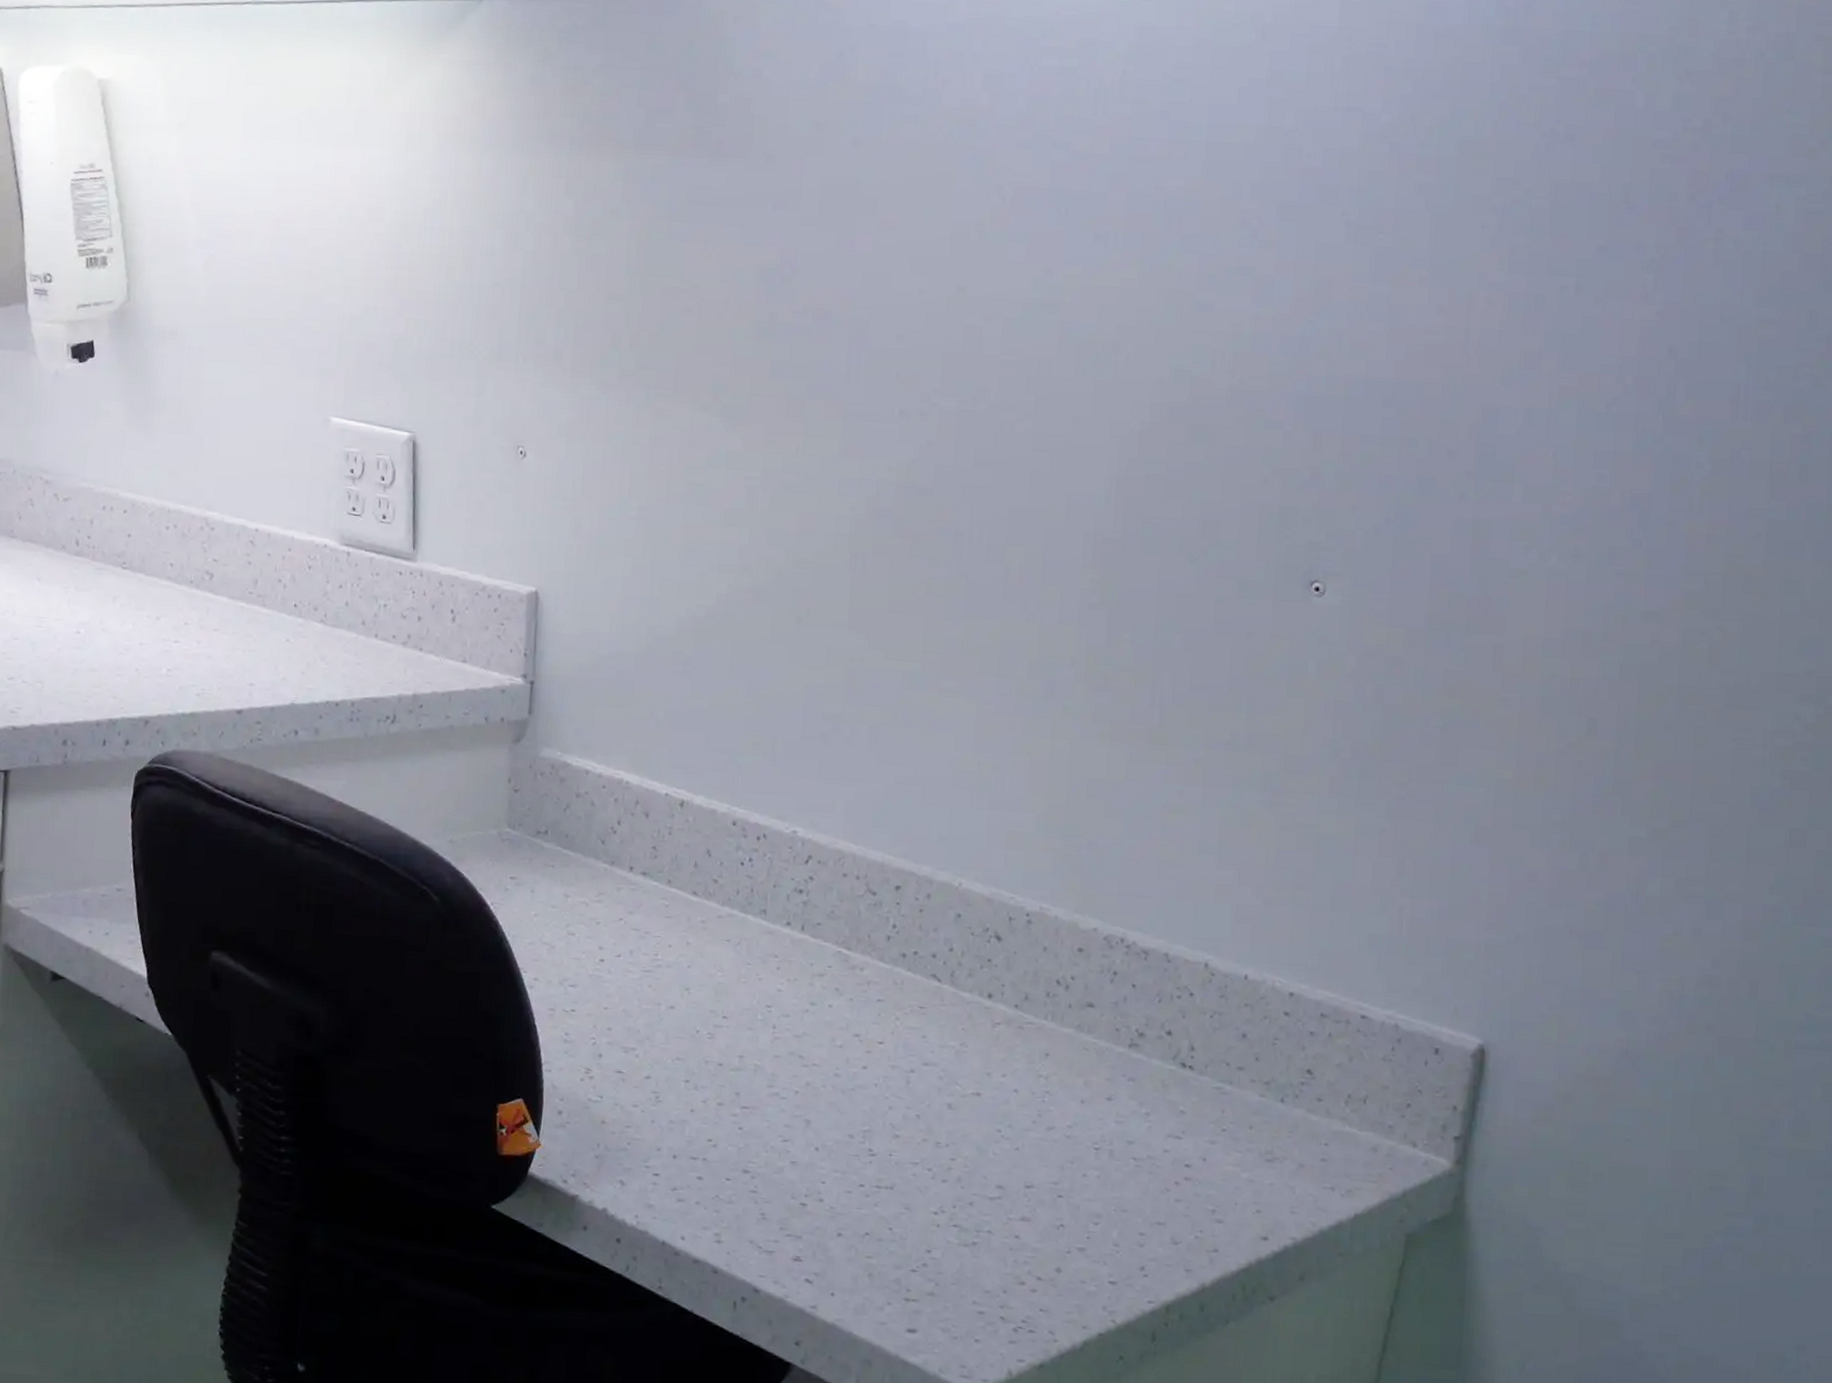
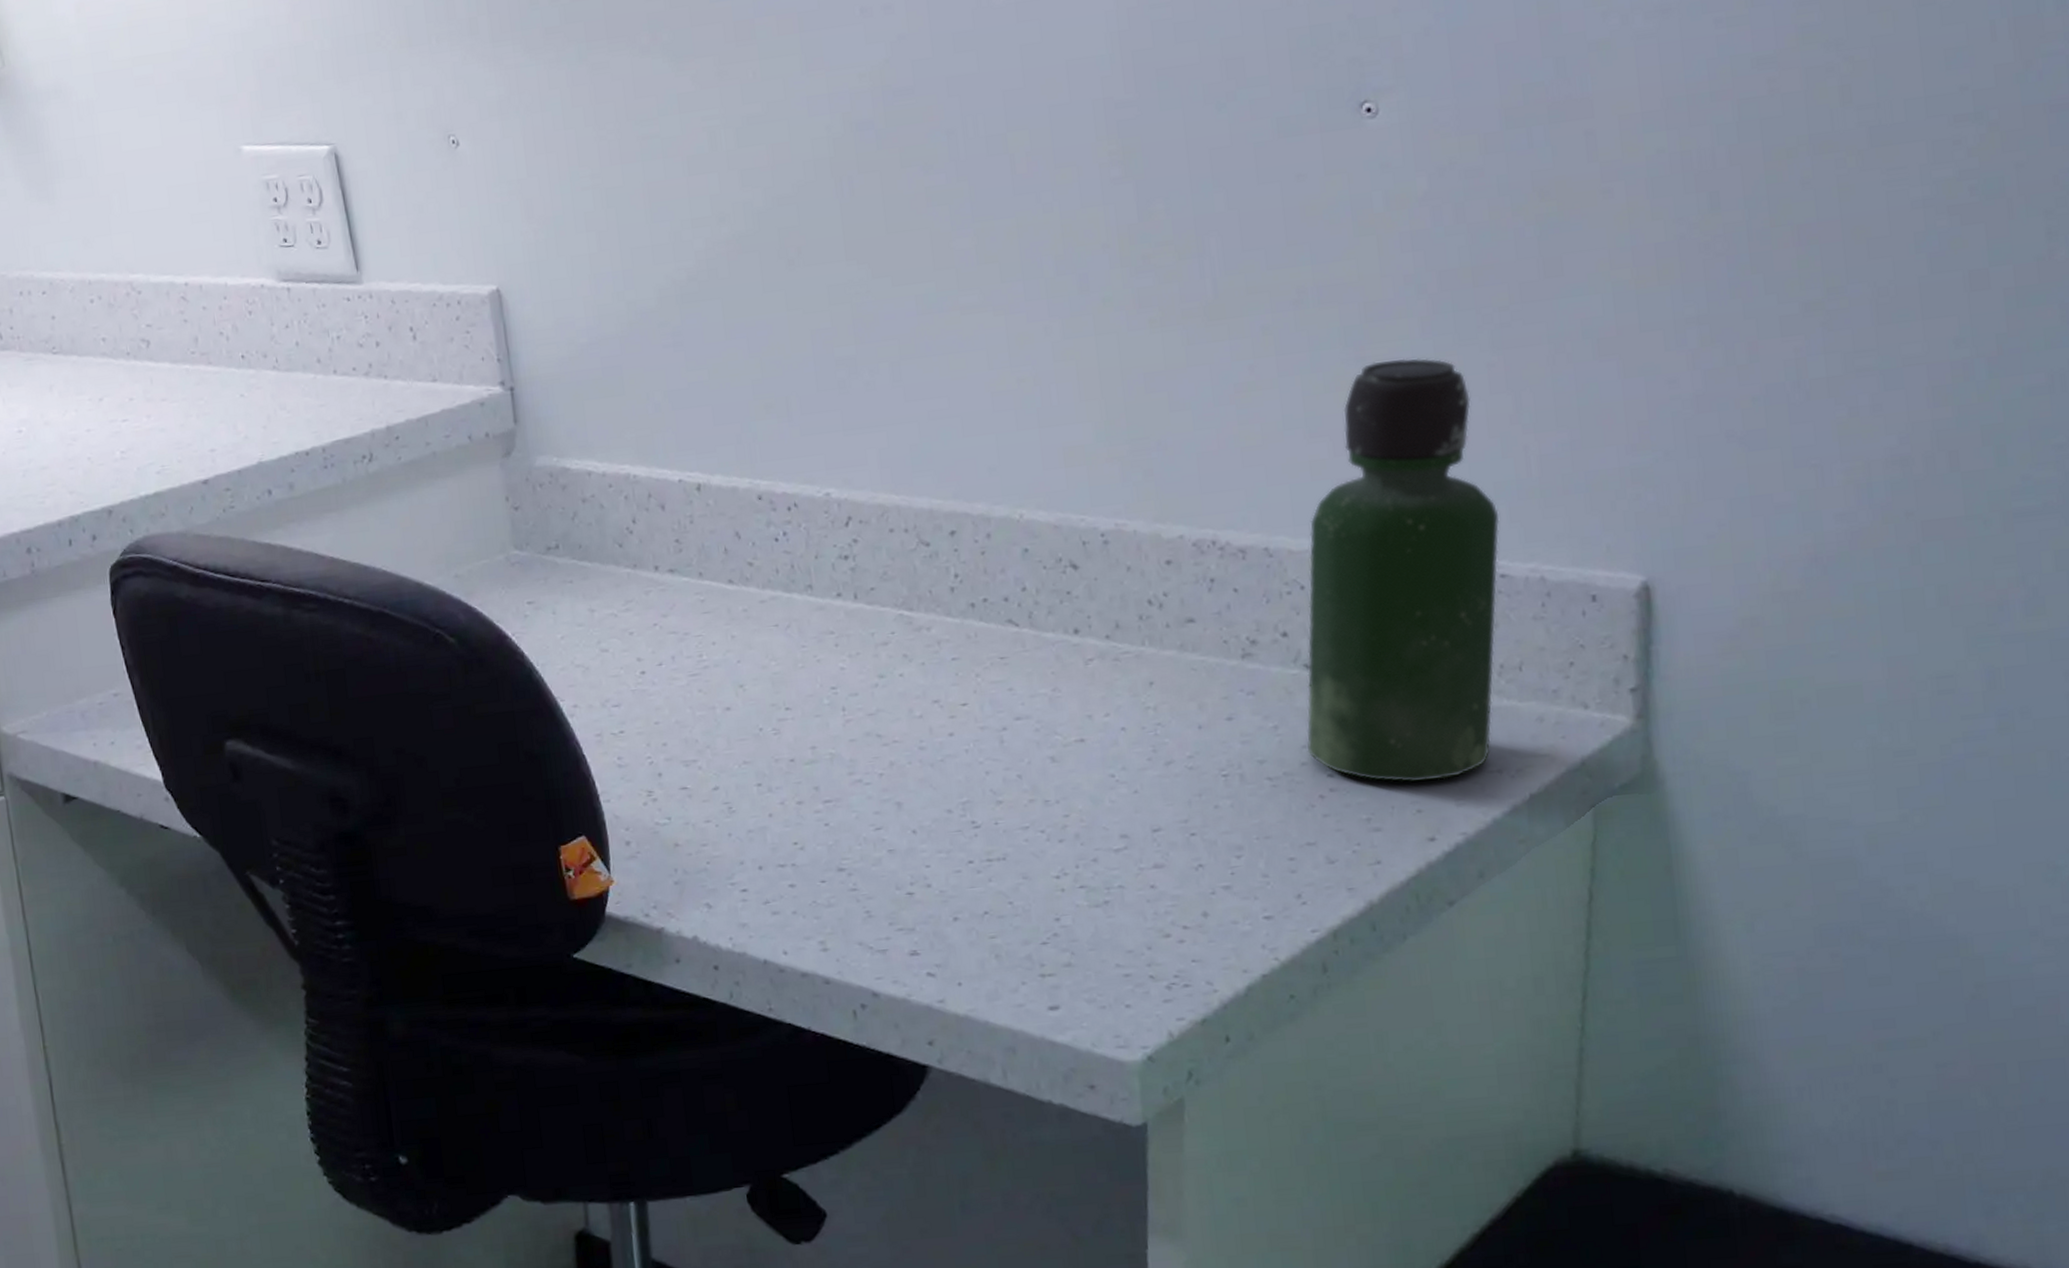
bottle: none [1171,808,1369,1187] -> present [1306,358,1500,783]

